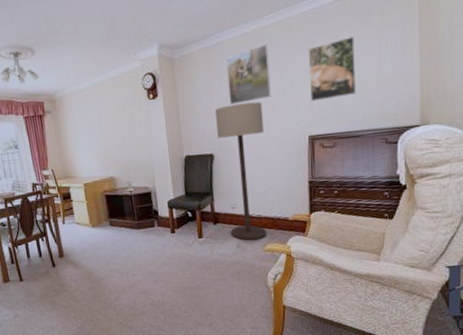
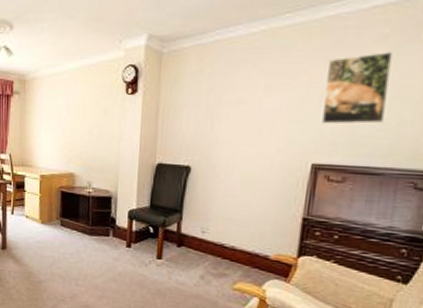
floor lamp: present [215,101,267,241] -> none [195,113,259,275]
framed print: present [226,43,271,105] -> none [220,48,279,114]

